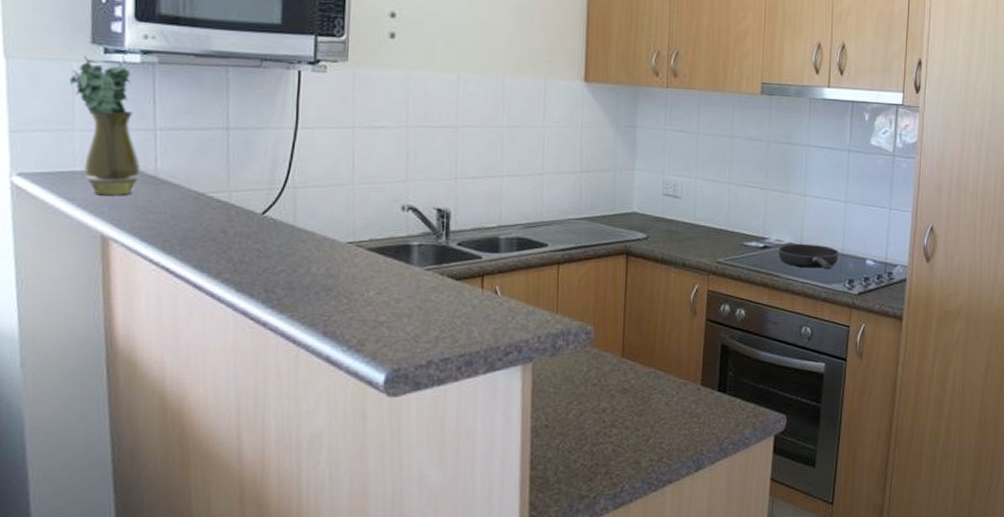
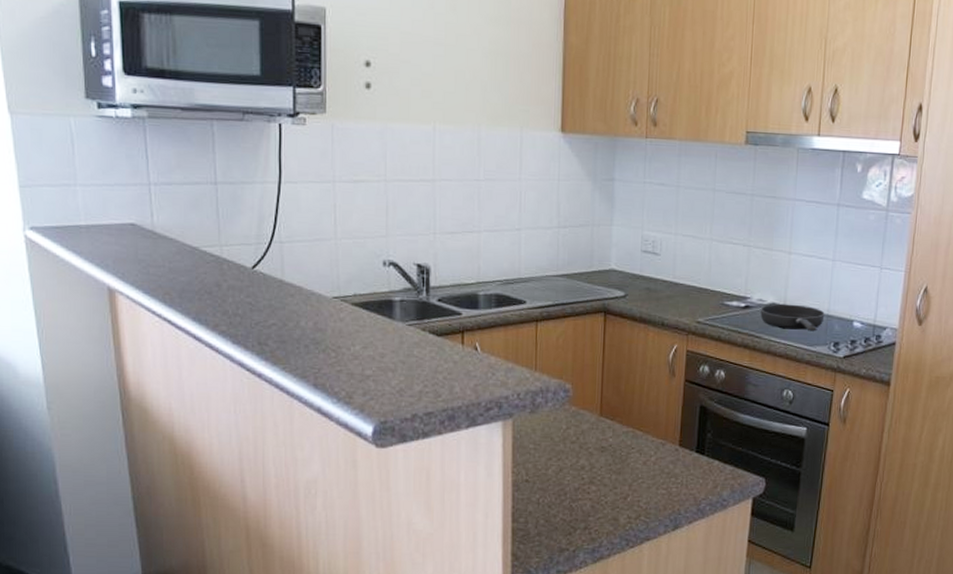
vase: present [70,55,141,195] -> none [69,110,139,249]

